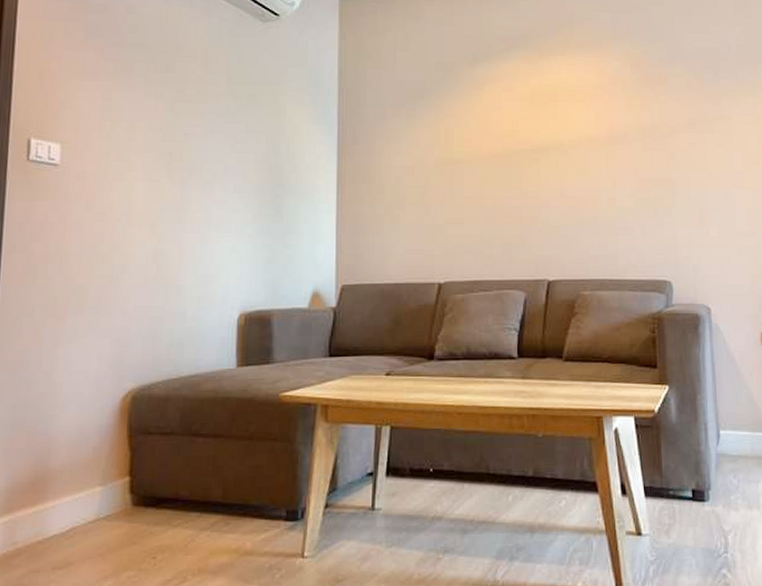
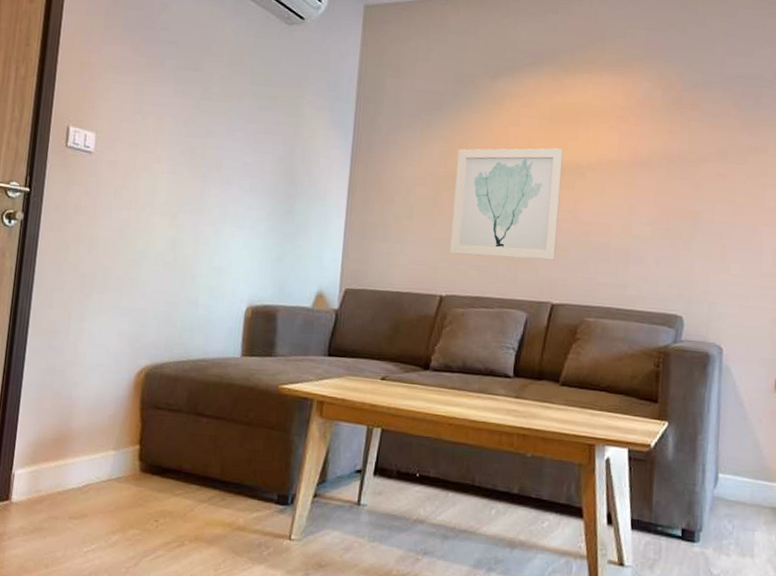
wall art: none [444,129,547,240] -> present [449,148,564,260]

